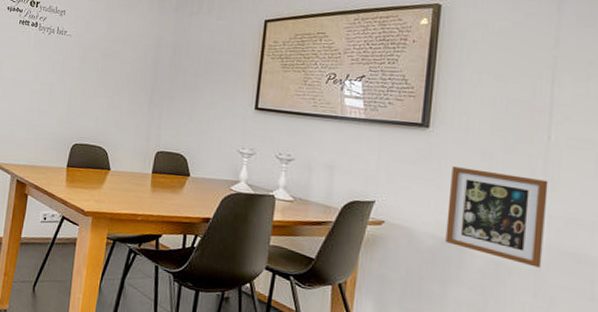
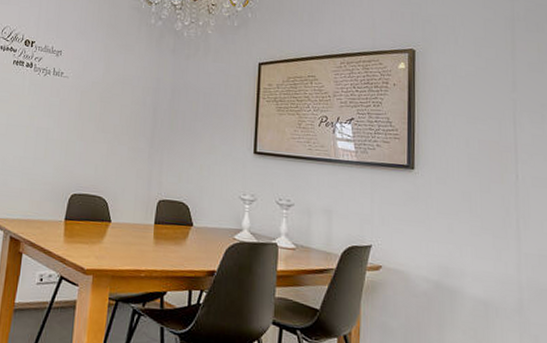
picture frame: present [445,166,549,268] -> none [437,207,524,307]

